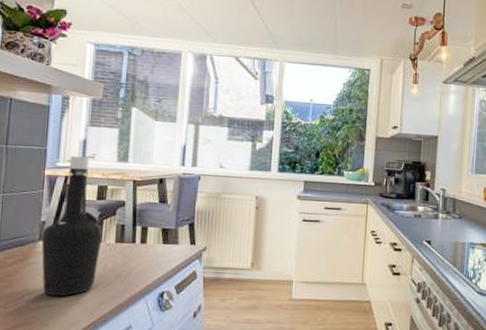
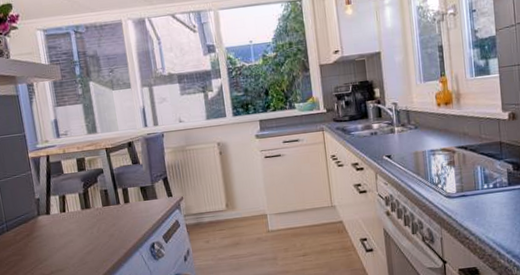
bottle: present [41,156,103,297] -> none [39,134,93,262]

